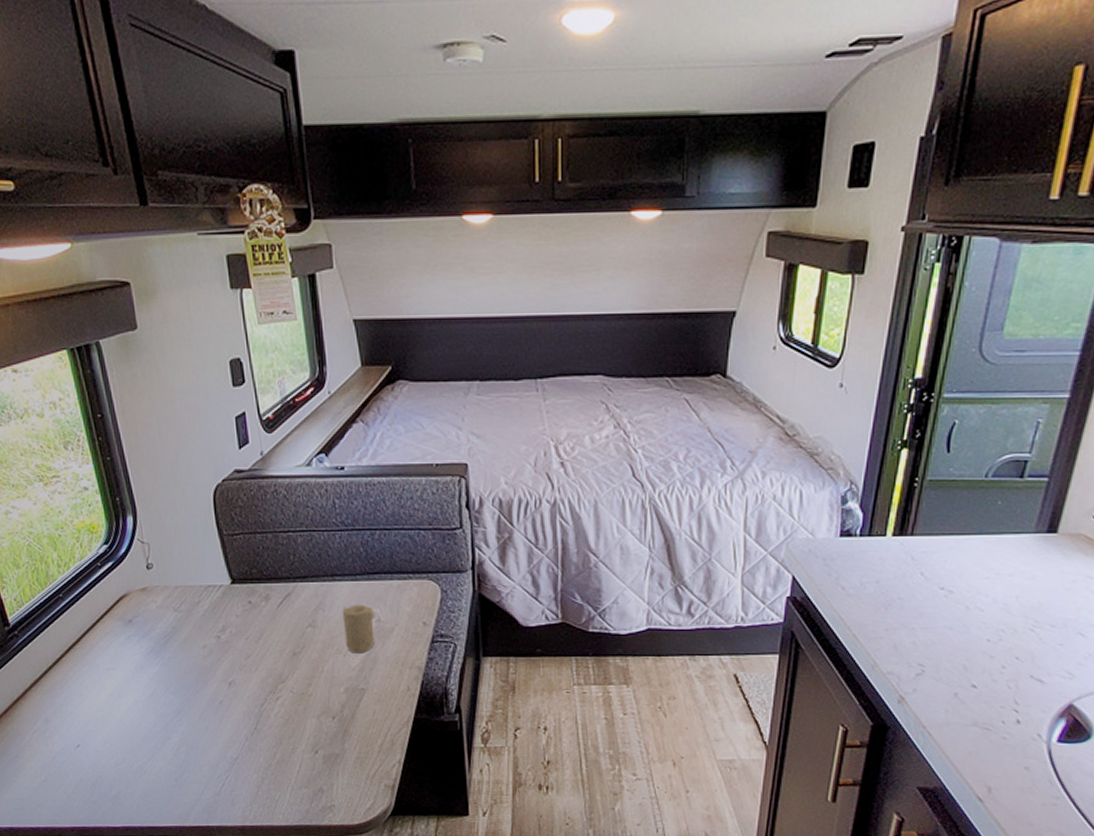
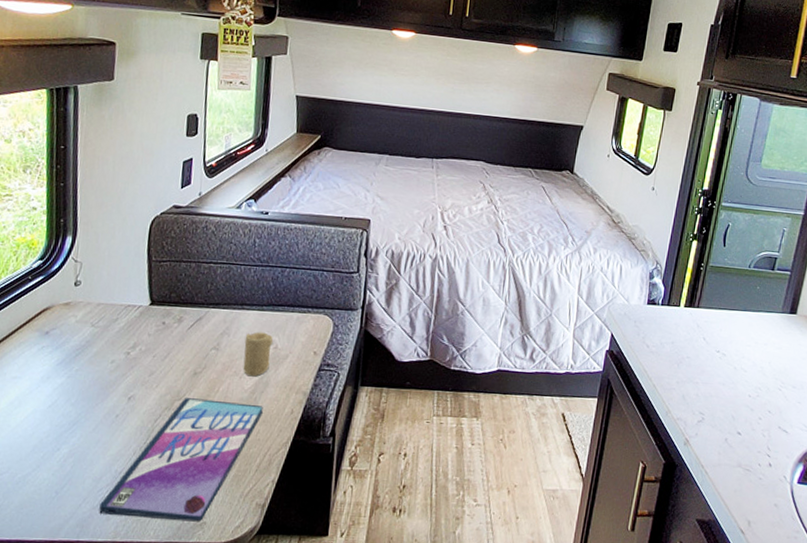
video game case: none [222,680,376,805] -> present [99,398,263,522]

